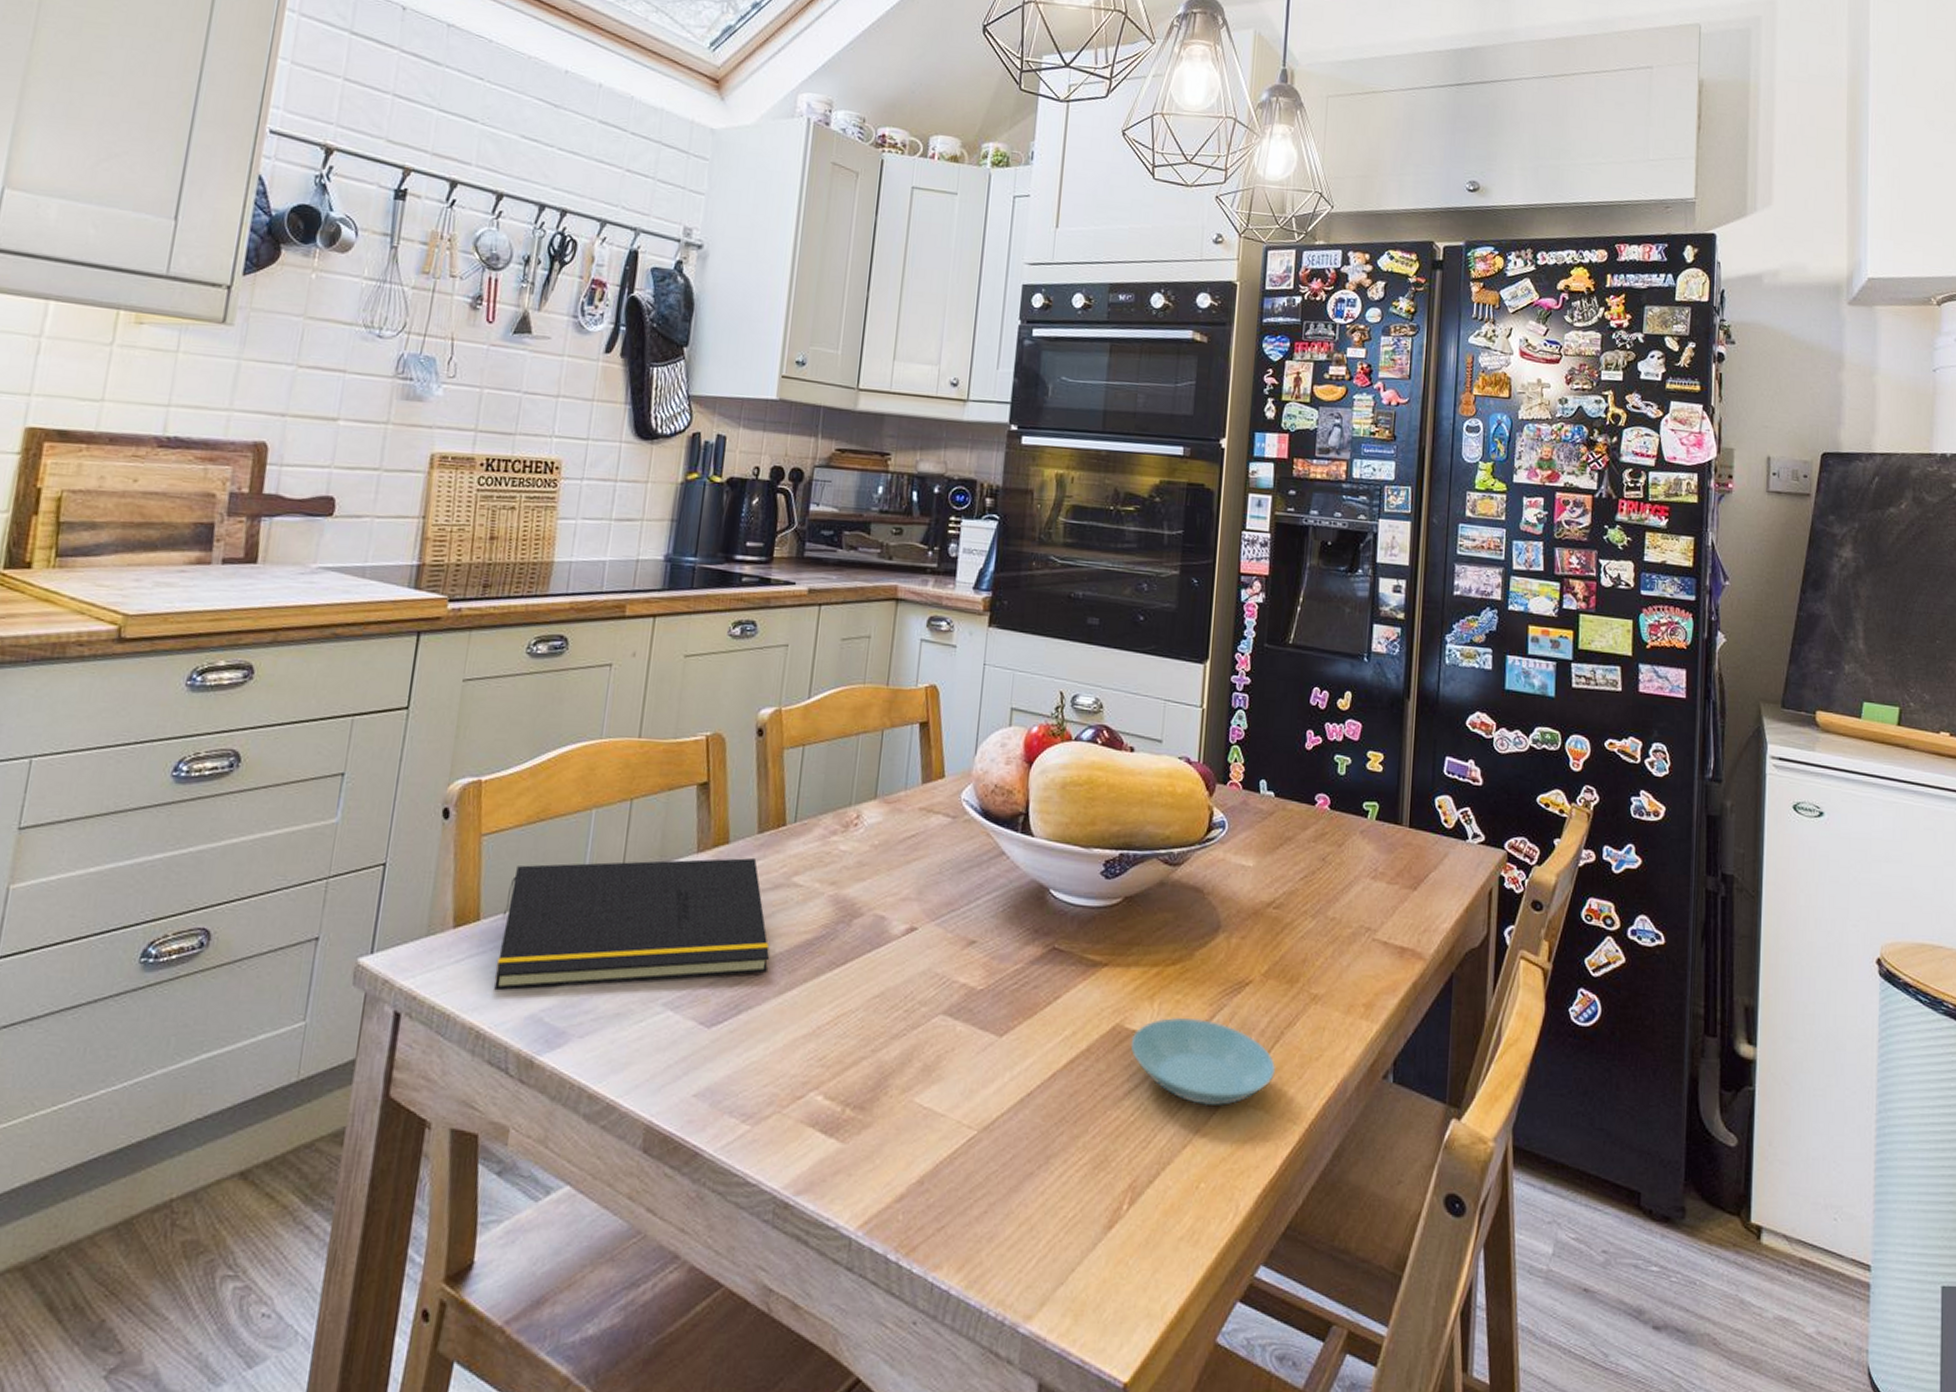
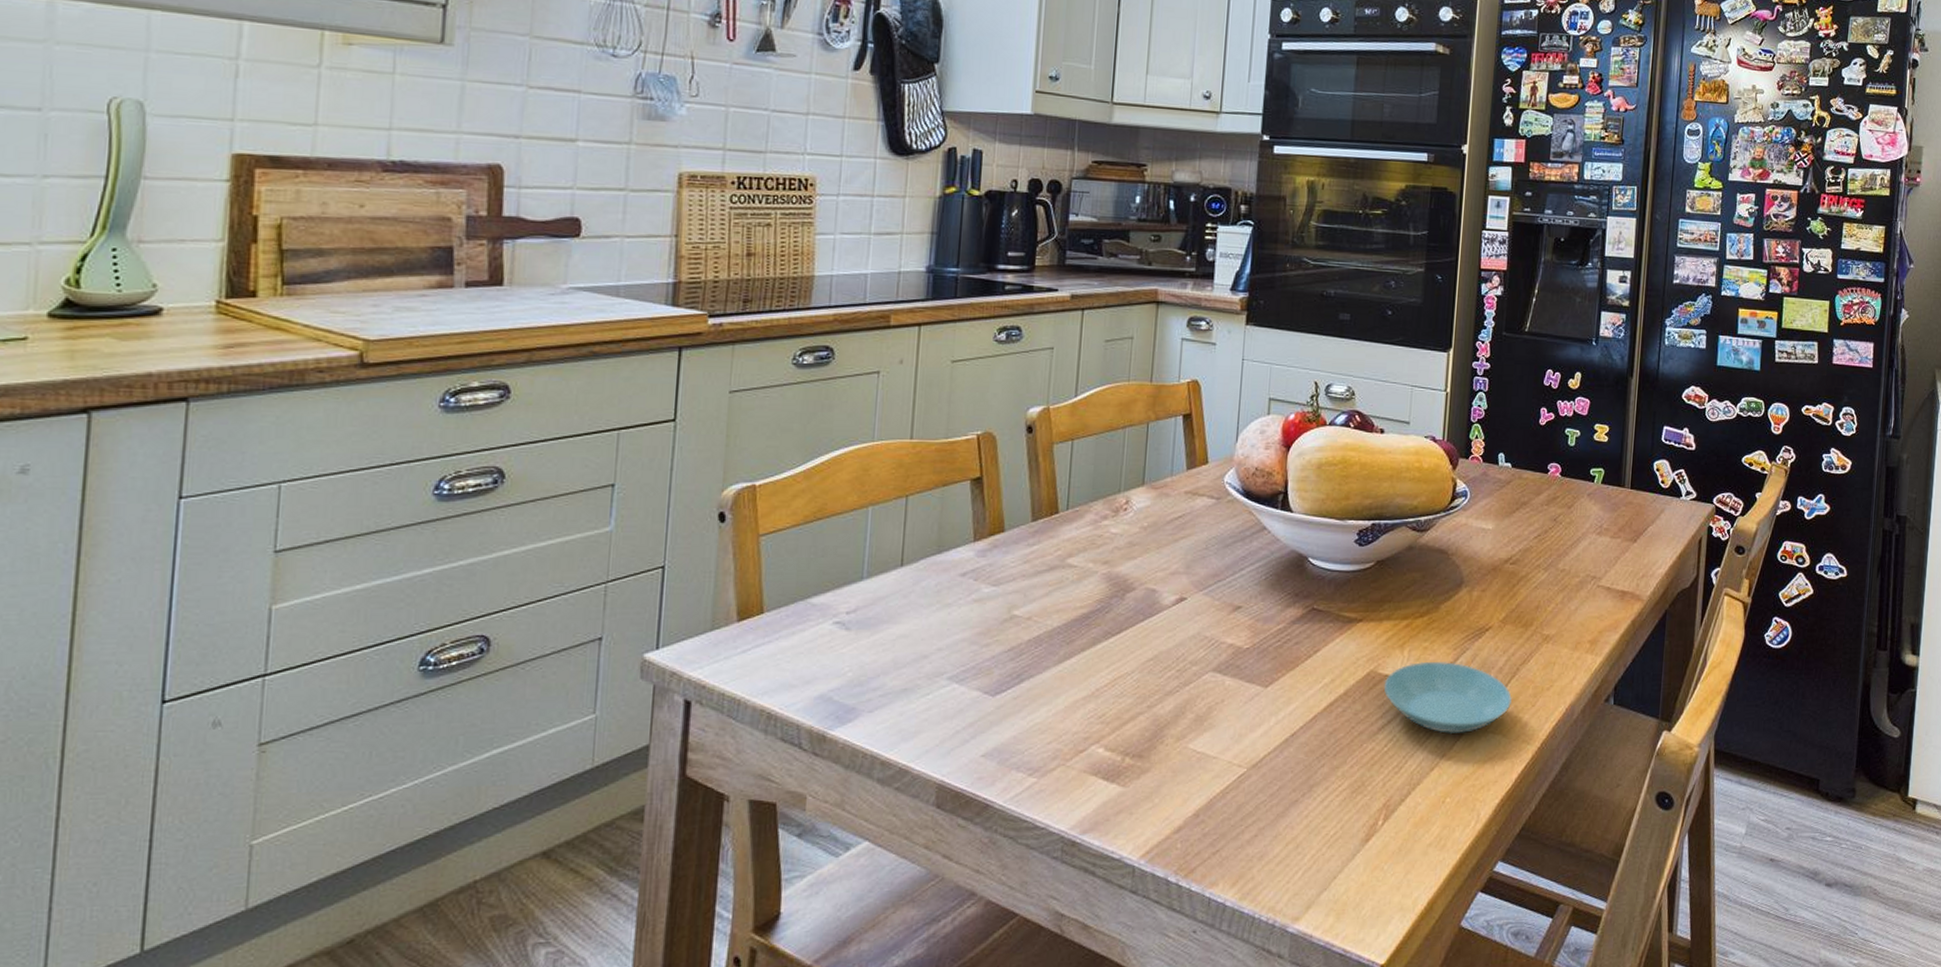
notepad: present [494,858,770,991] -> none [782,544,1049,676]

